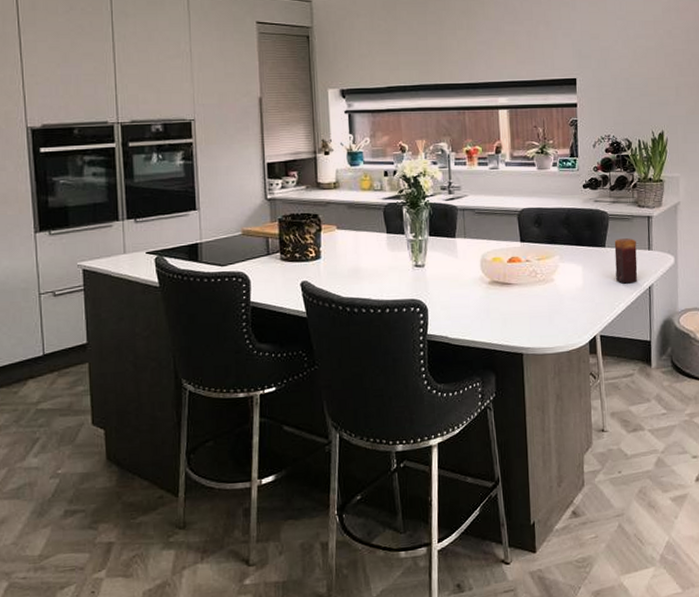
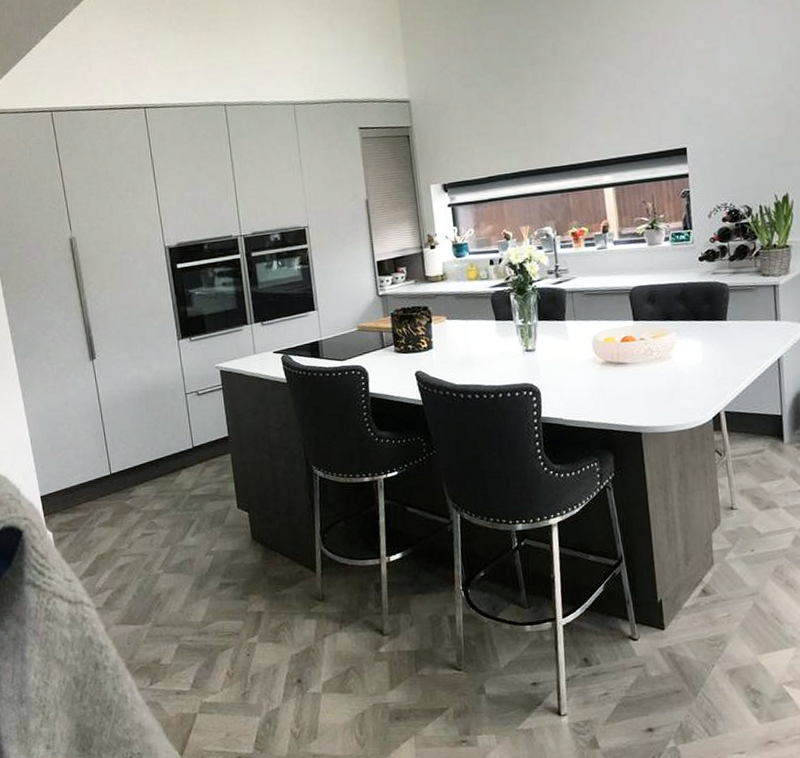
candle: present [614,238,638,284] -> none [736,309,764,357]

